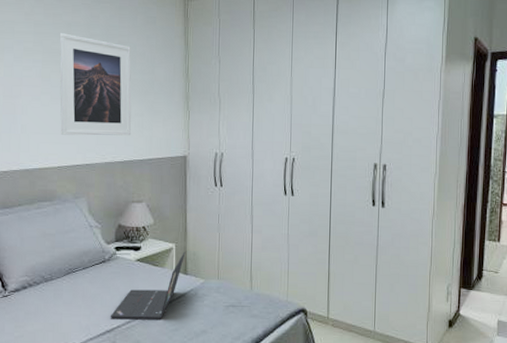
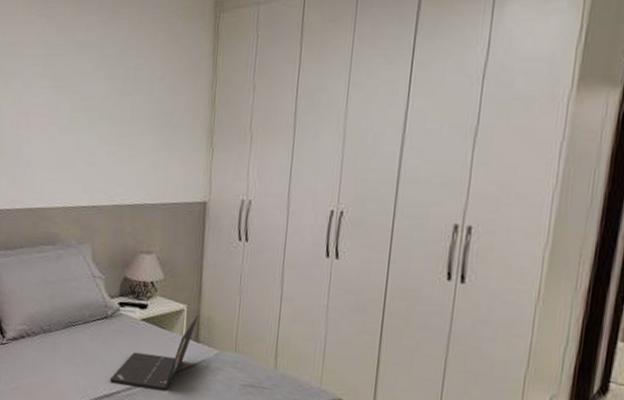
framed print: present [59,33,132,136] -> none [67,55,149,175]

